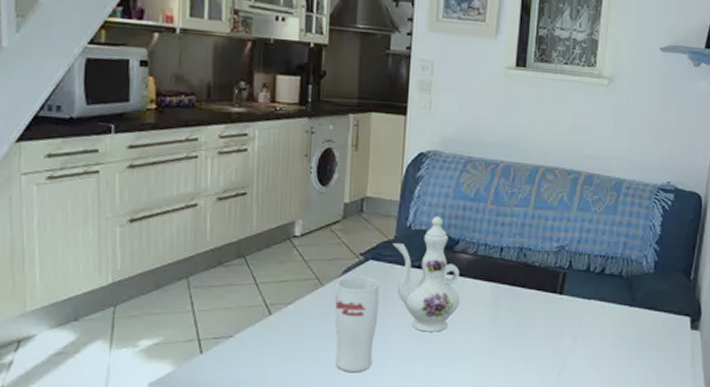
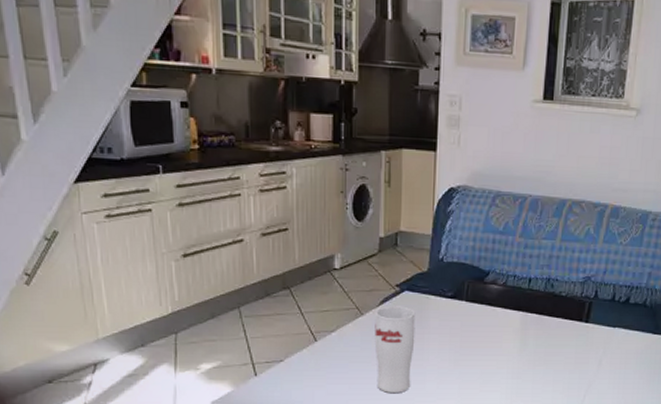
ewer: present [393,216,461,332] -> none [426,249,491,357]

